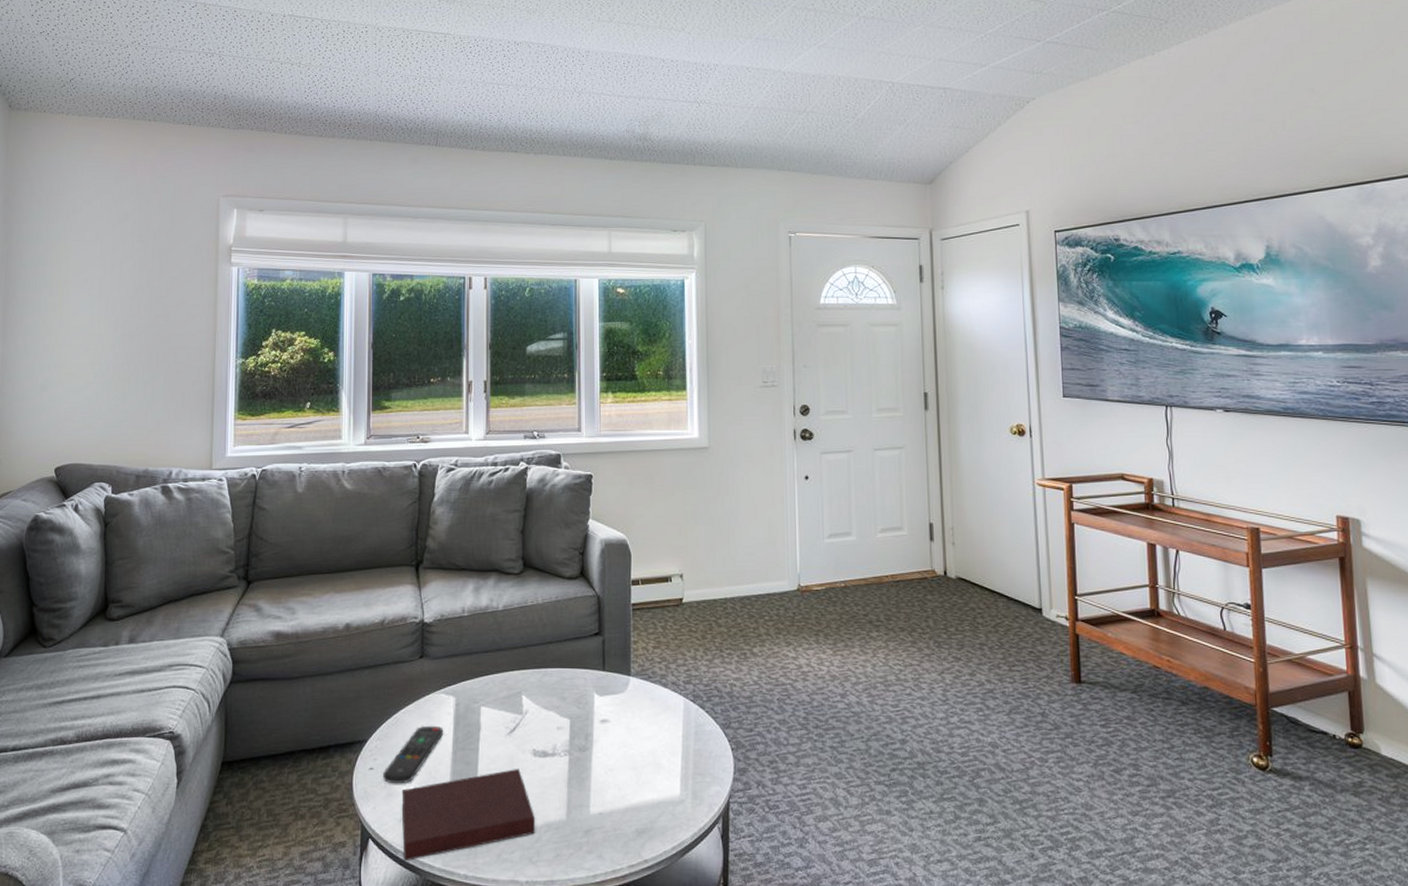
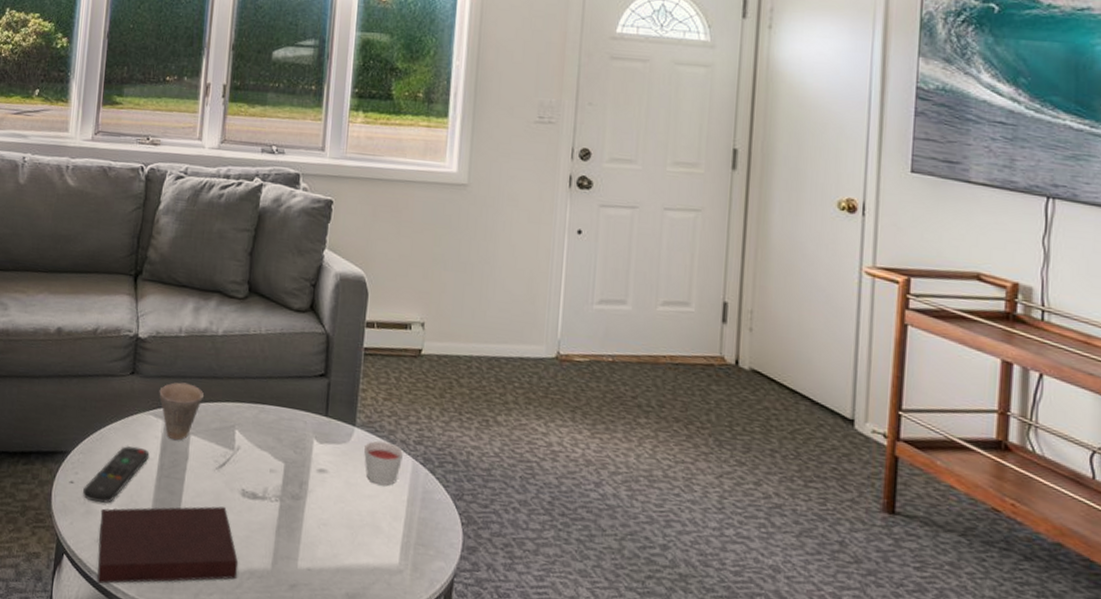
cup: none [448,659,490,714] -> present [159,382,204,441]
candle: none [639,686,676,725] -> present [363,440,404,485]

